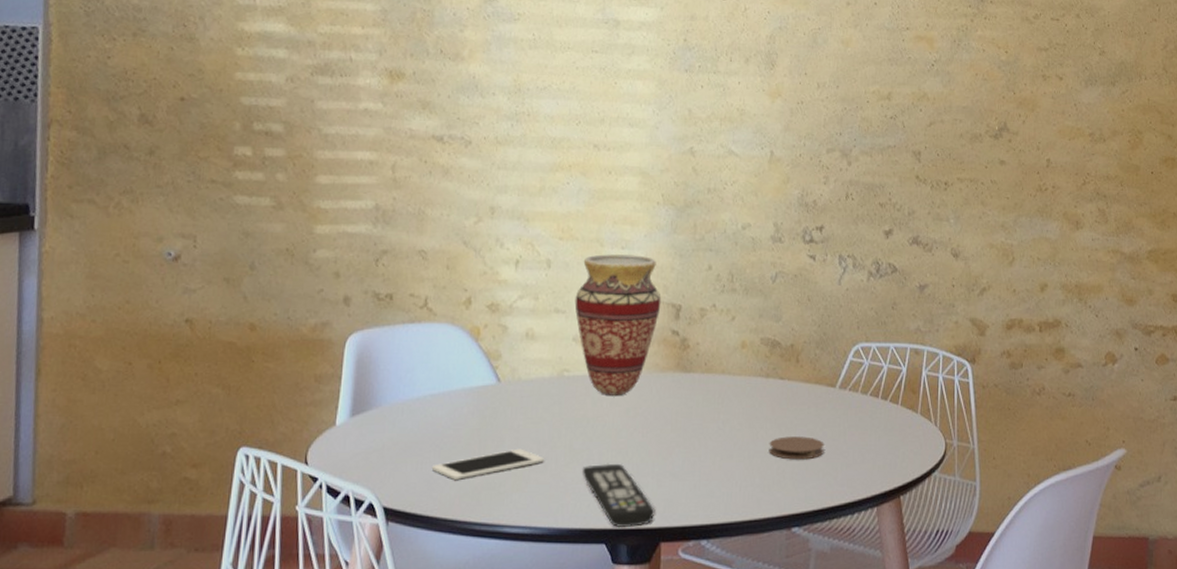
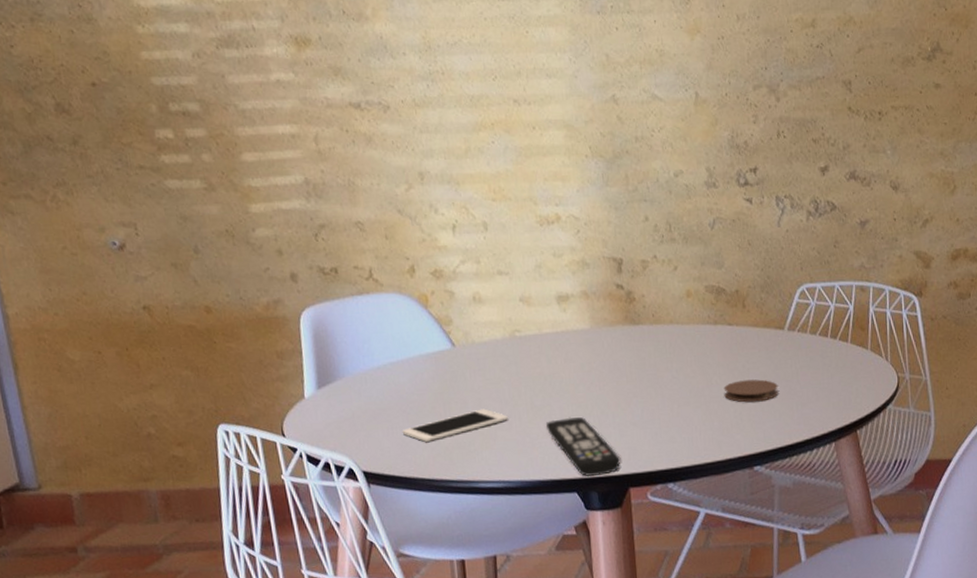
vase: present [574,254,662,395] -> none [516,211,602,352]

